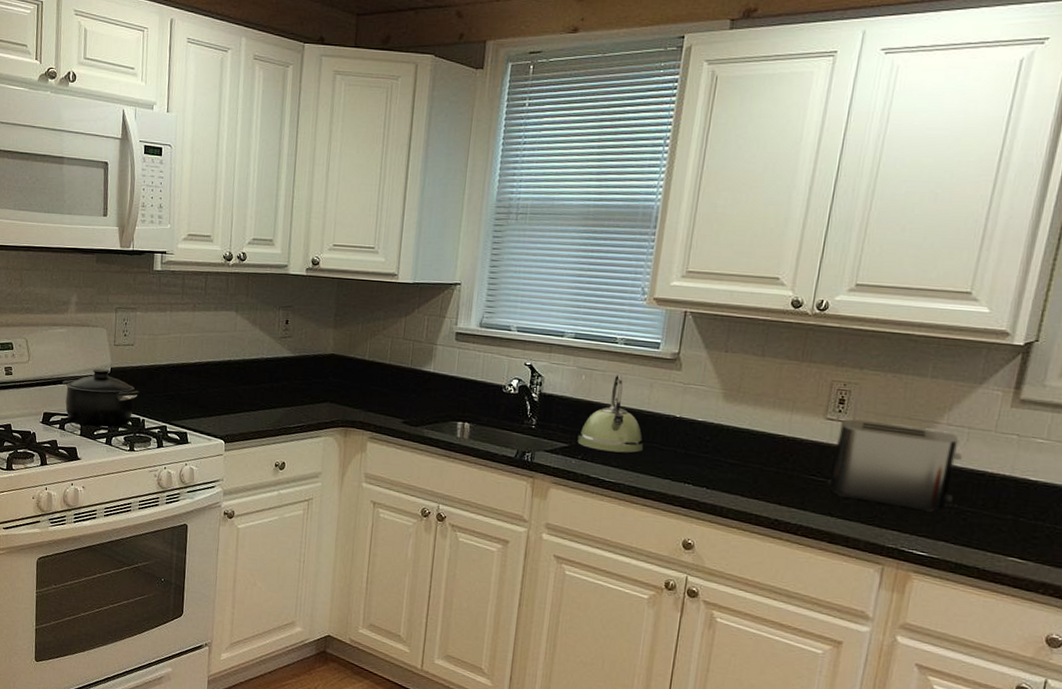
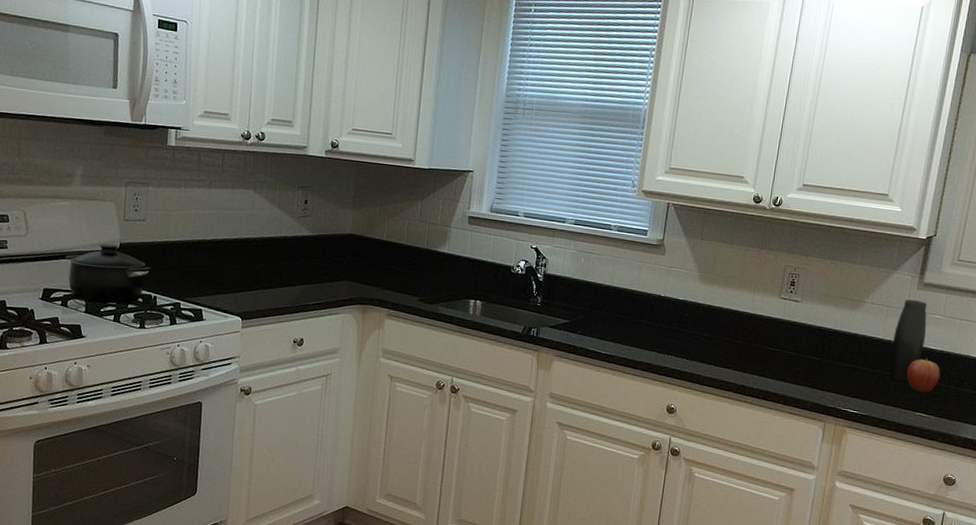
kettle: present [576,374,645,454] -> none [576,257,635,329]
toaster: present [827,418,963,512] -> none [782,298,883,377]
vase: none [971,419,1025,520] -> present [889,299,928,382]
fruit: none [994,491,1043,534] -> present [906,358,941,393]

